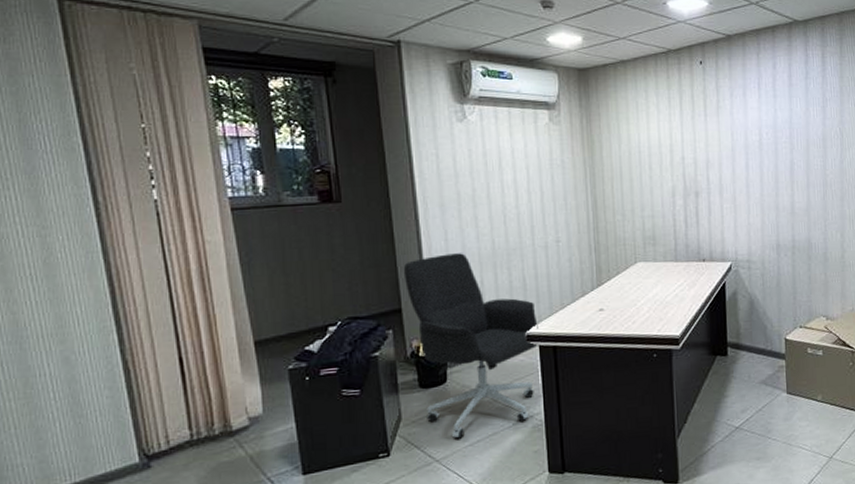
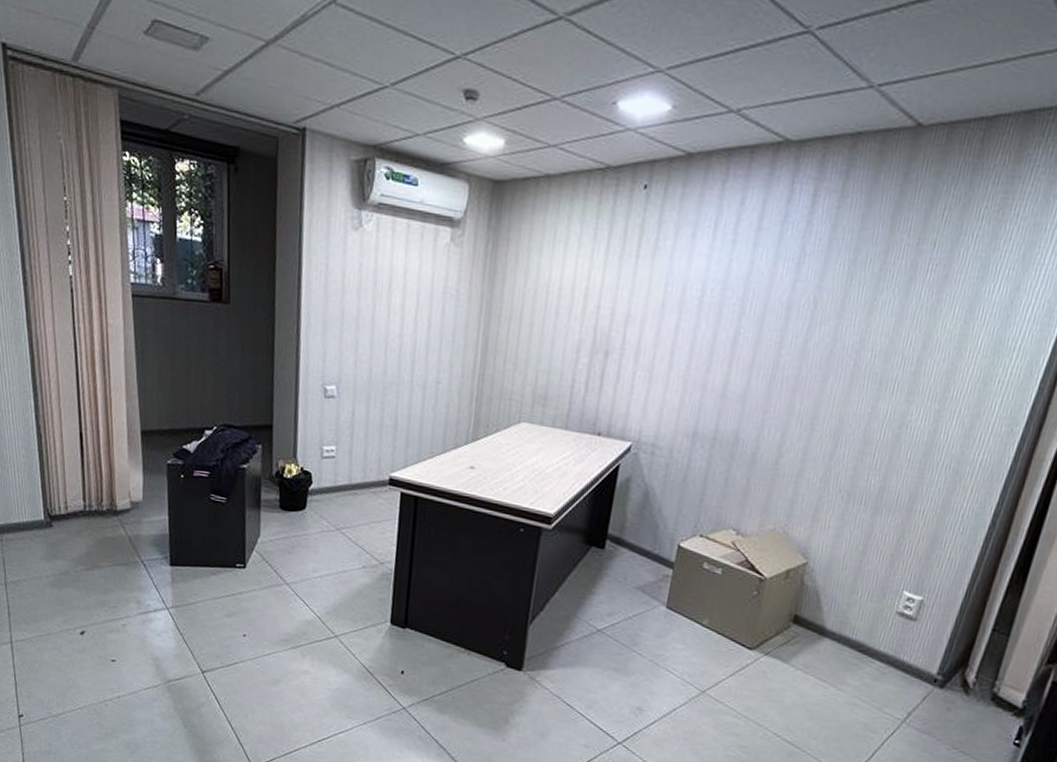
office chair: present [403,253,538,439] -> none [279,376,404,568]

